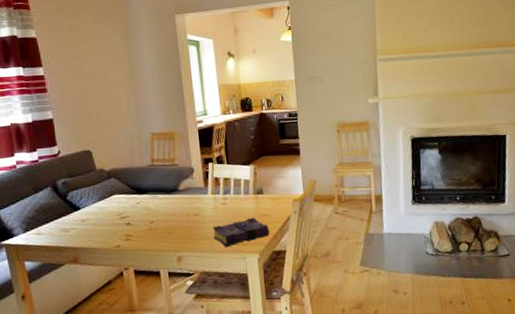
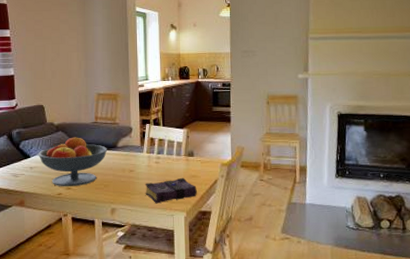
fruit bowl: none [89,181,168,239] -> present [38,136,108,187]

